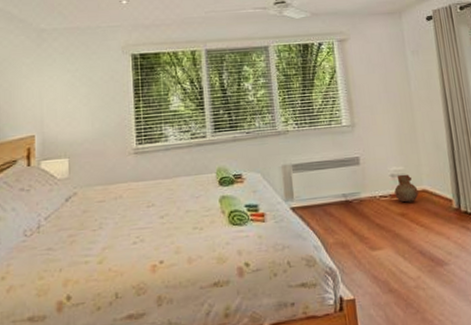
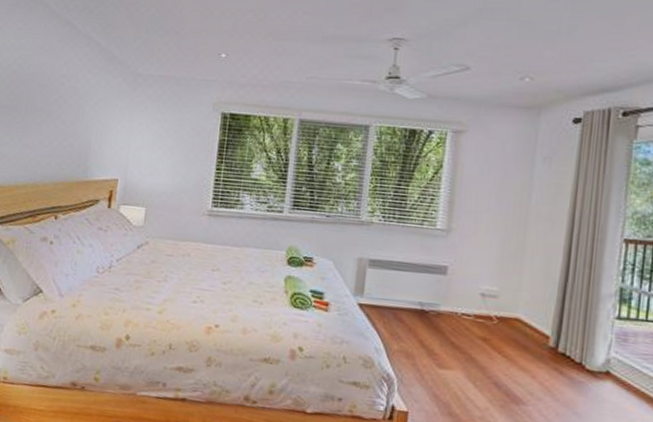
vase: present [394,174,419,203] -> none [480,295,510,329]

